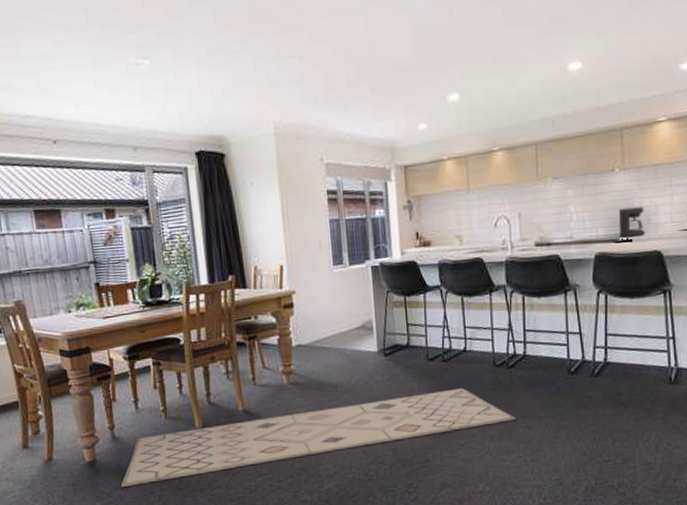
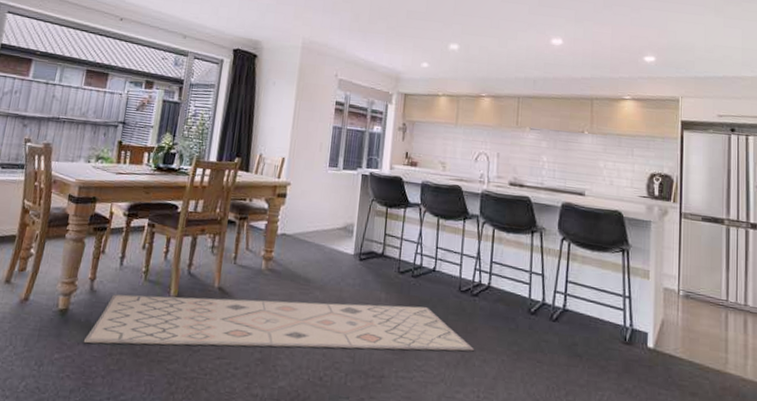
coffee maker: present [618,207,644,239] -> none [584,166,608,196]

